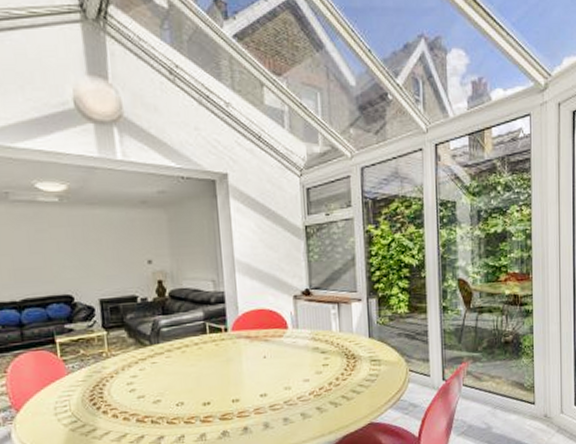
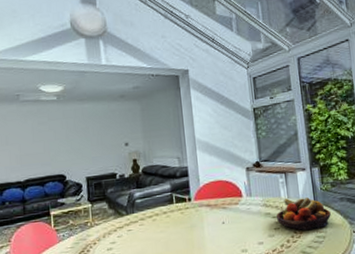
fruit bowl: none [325,332,386,368] -> present [275,197,331,231]

